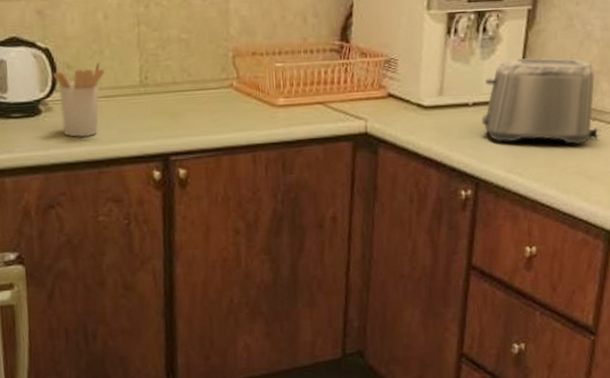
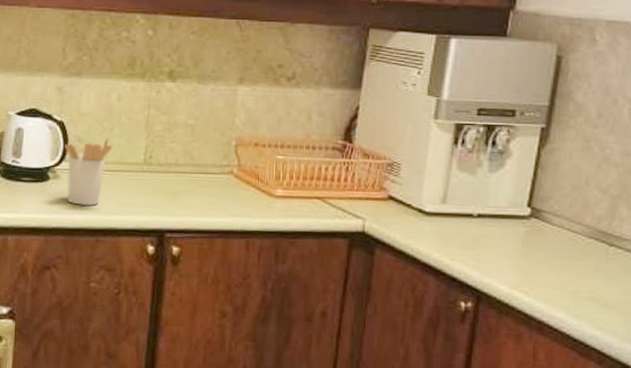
toaster: present [482,57,601,145] -> none [487,174,619,269]

